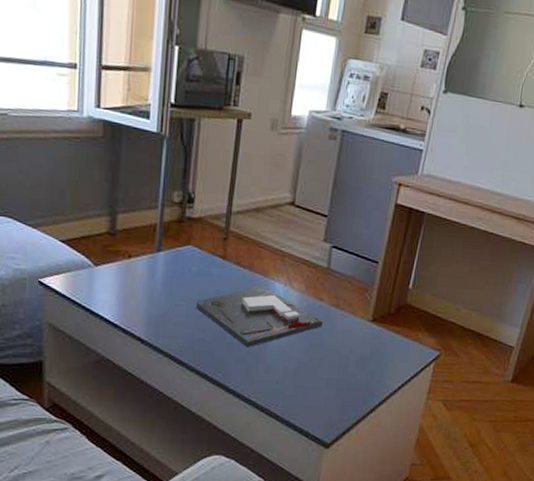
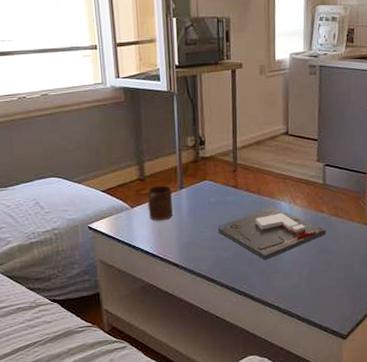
cup: none [115,243,148,286] -> present [147,185,173,221]

